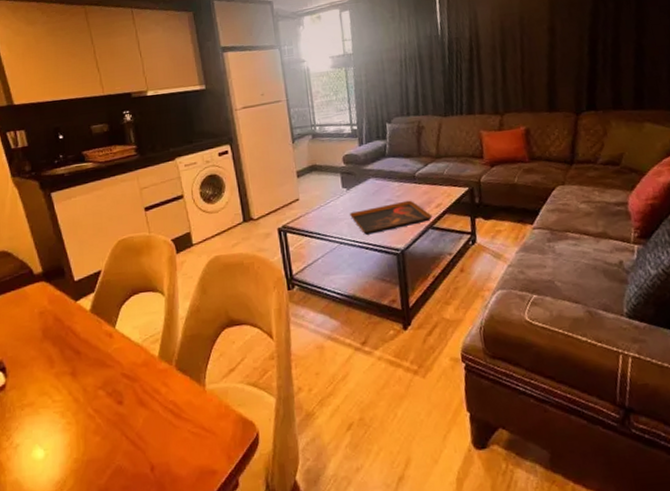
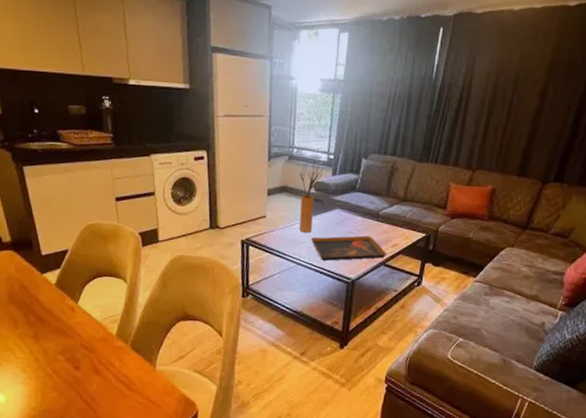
vase: none [325,135,350,210] -> present [299,161,324,234]

